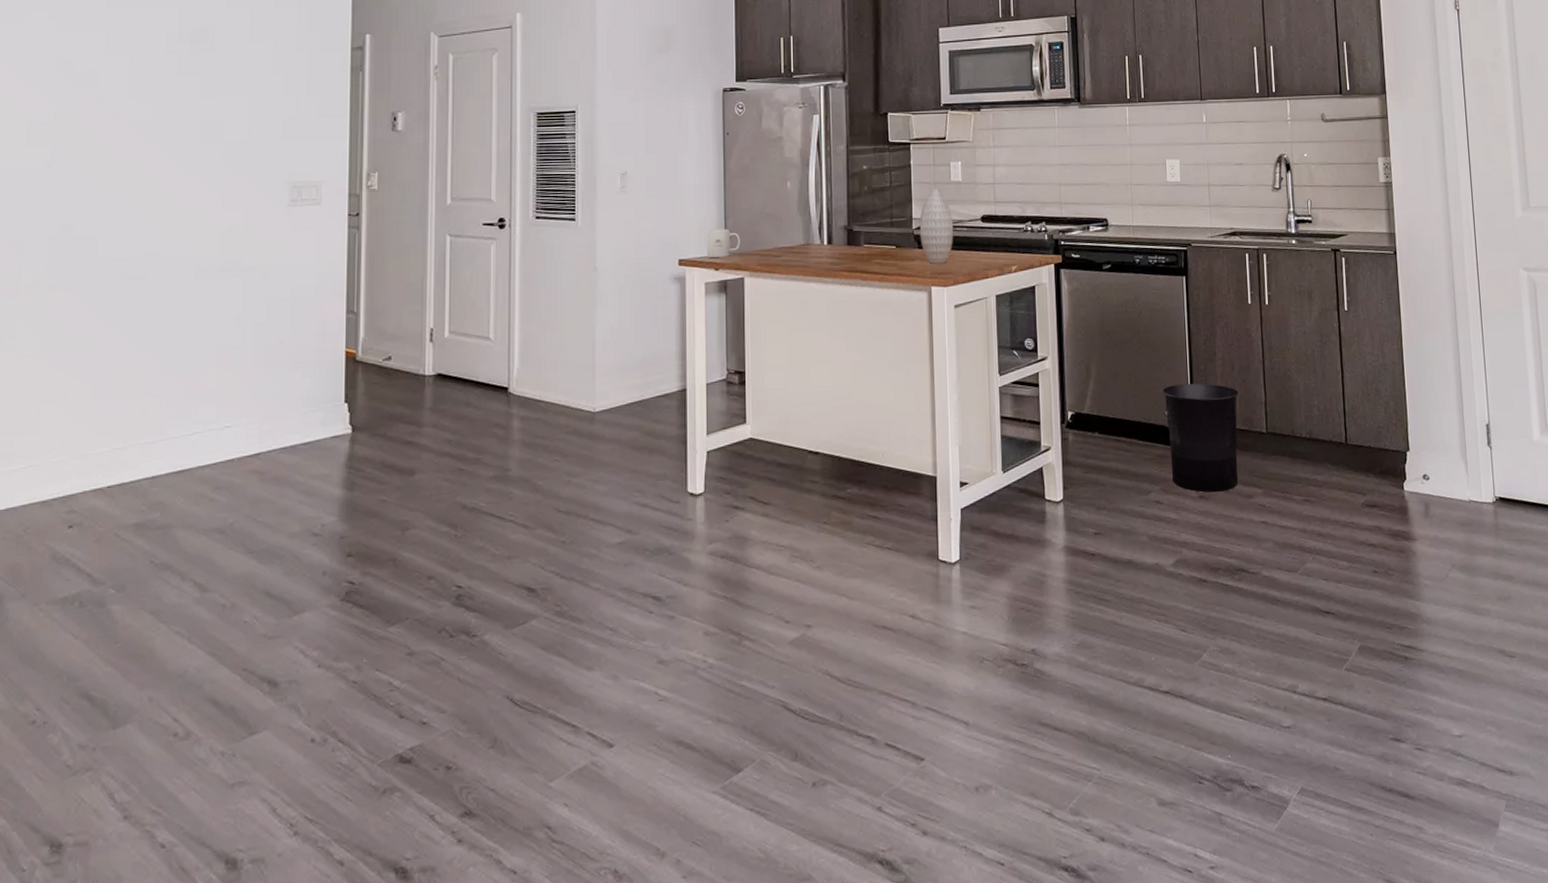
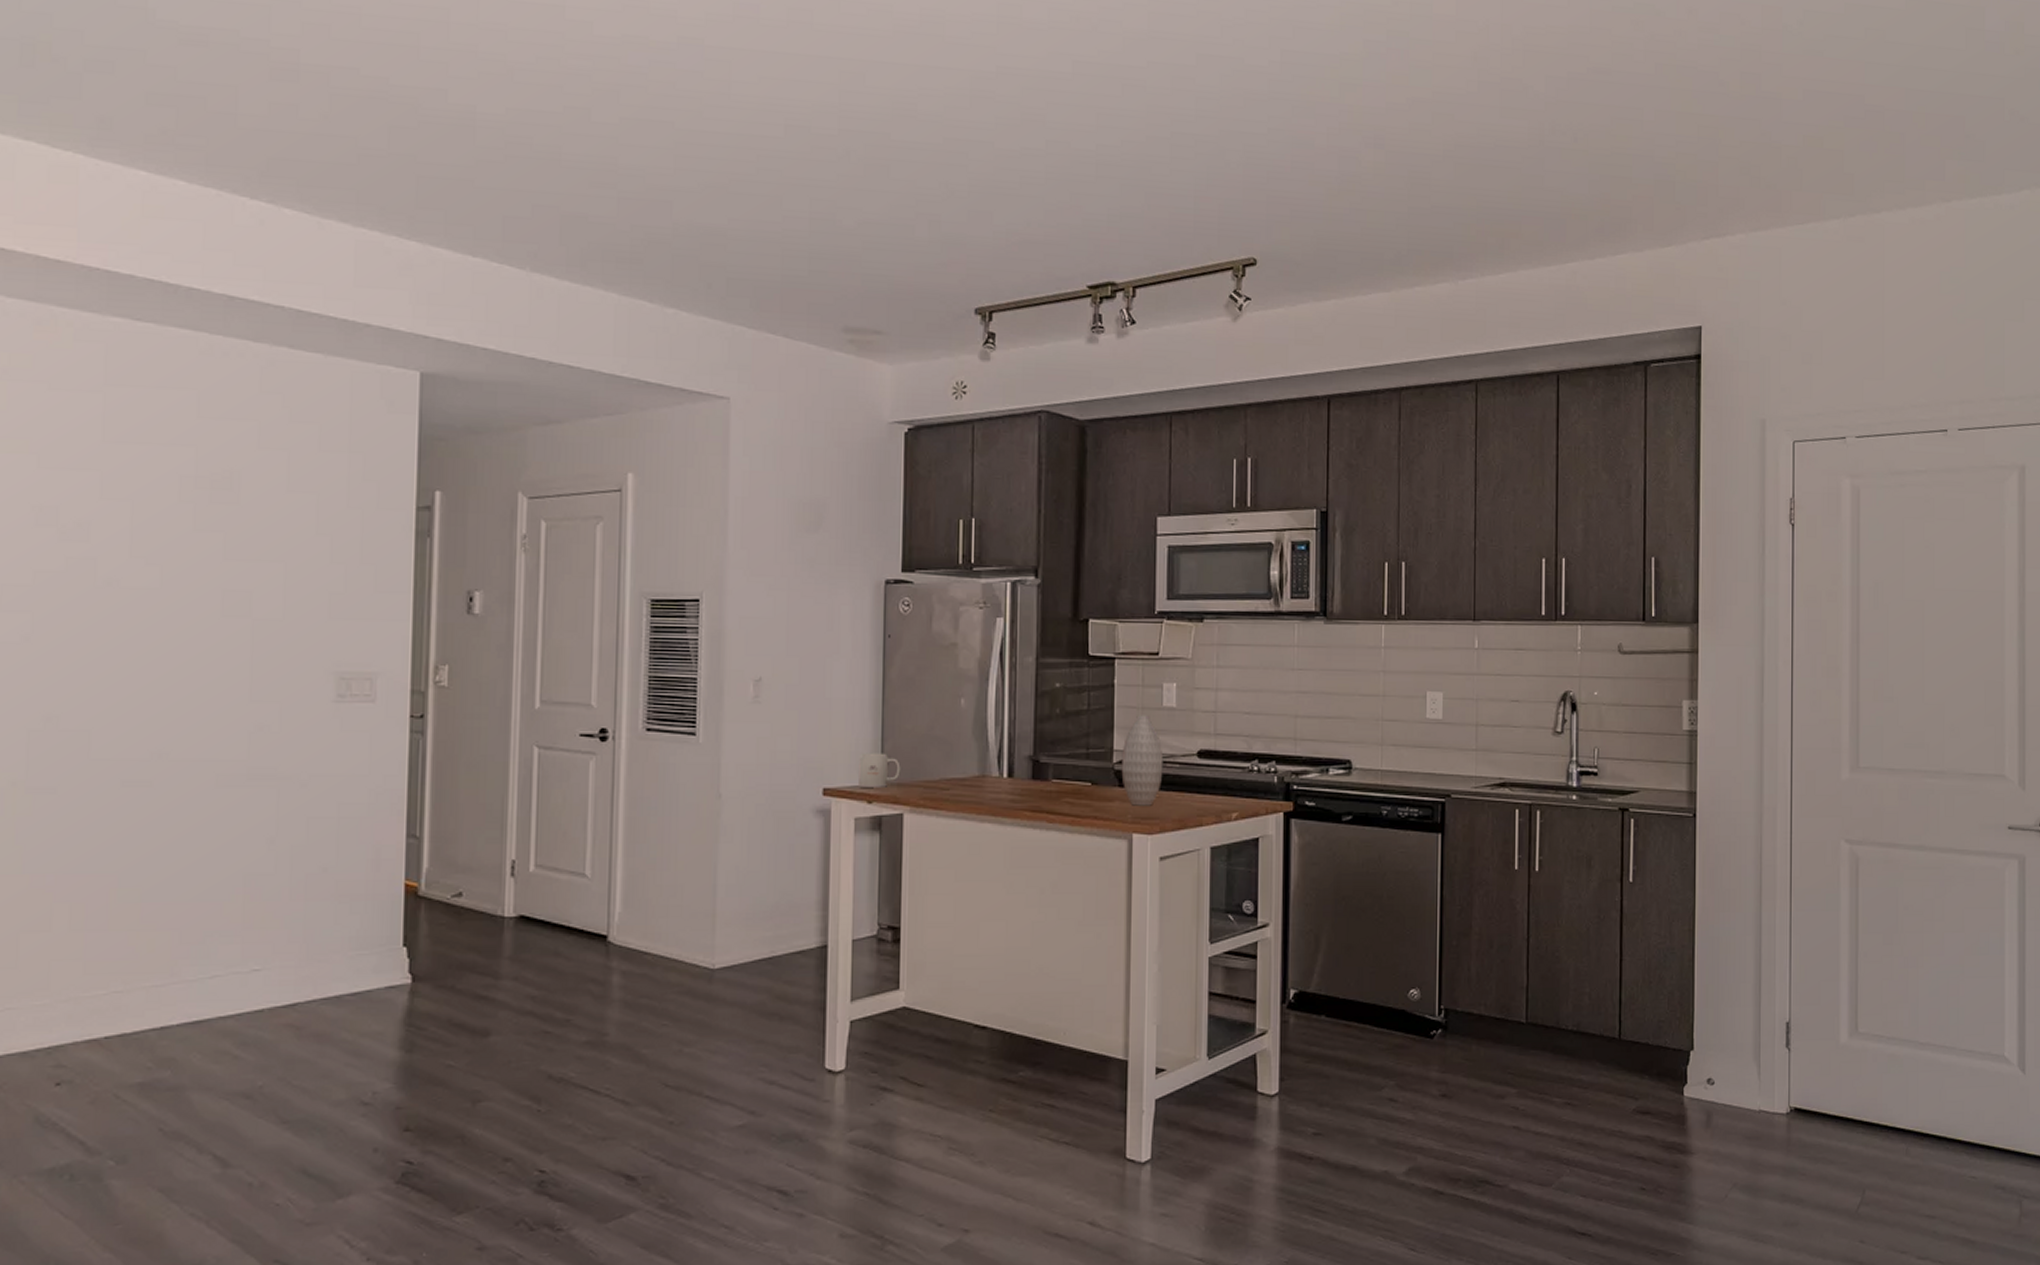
waste bin: present [1162,383,1239,492] -> none [1405,961,1496,1090]

